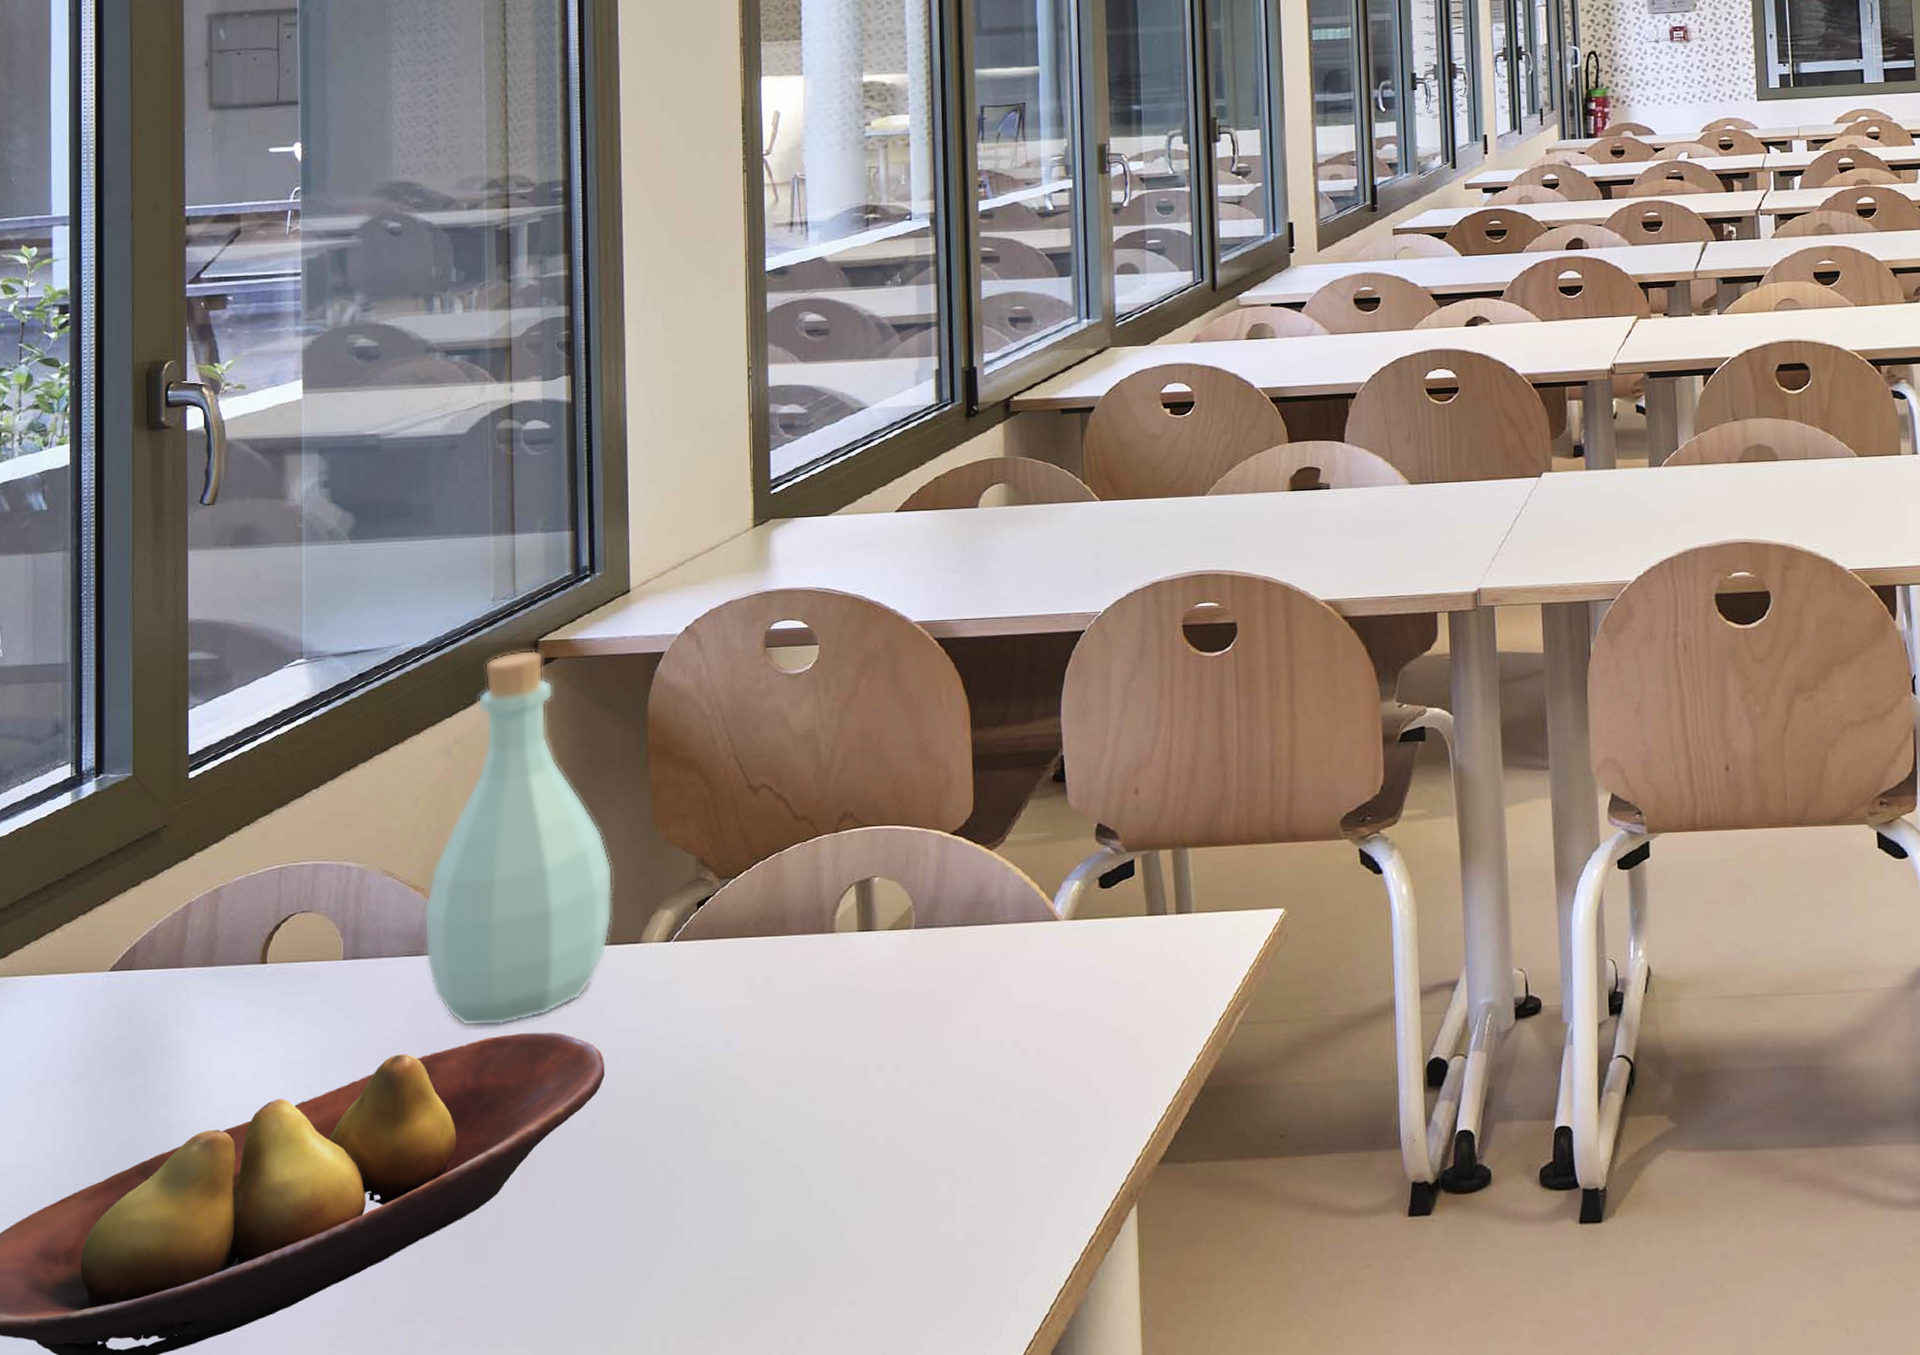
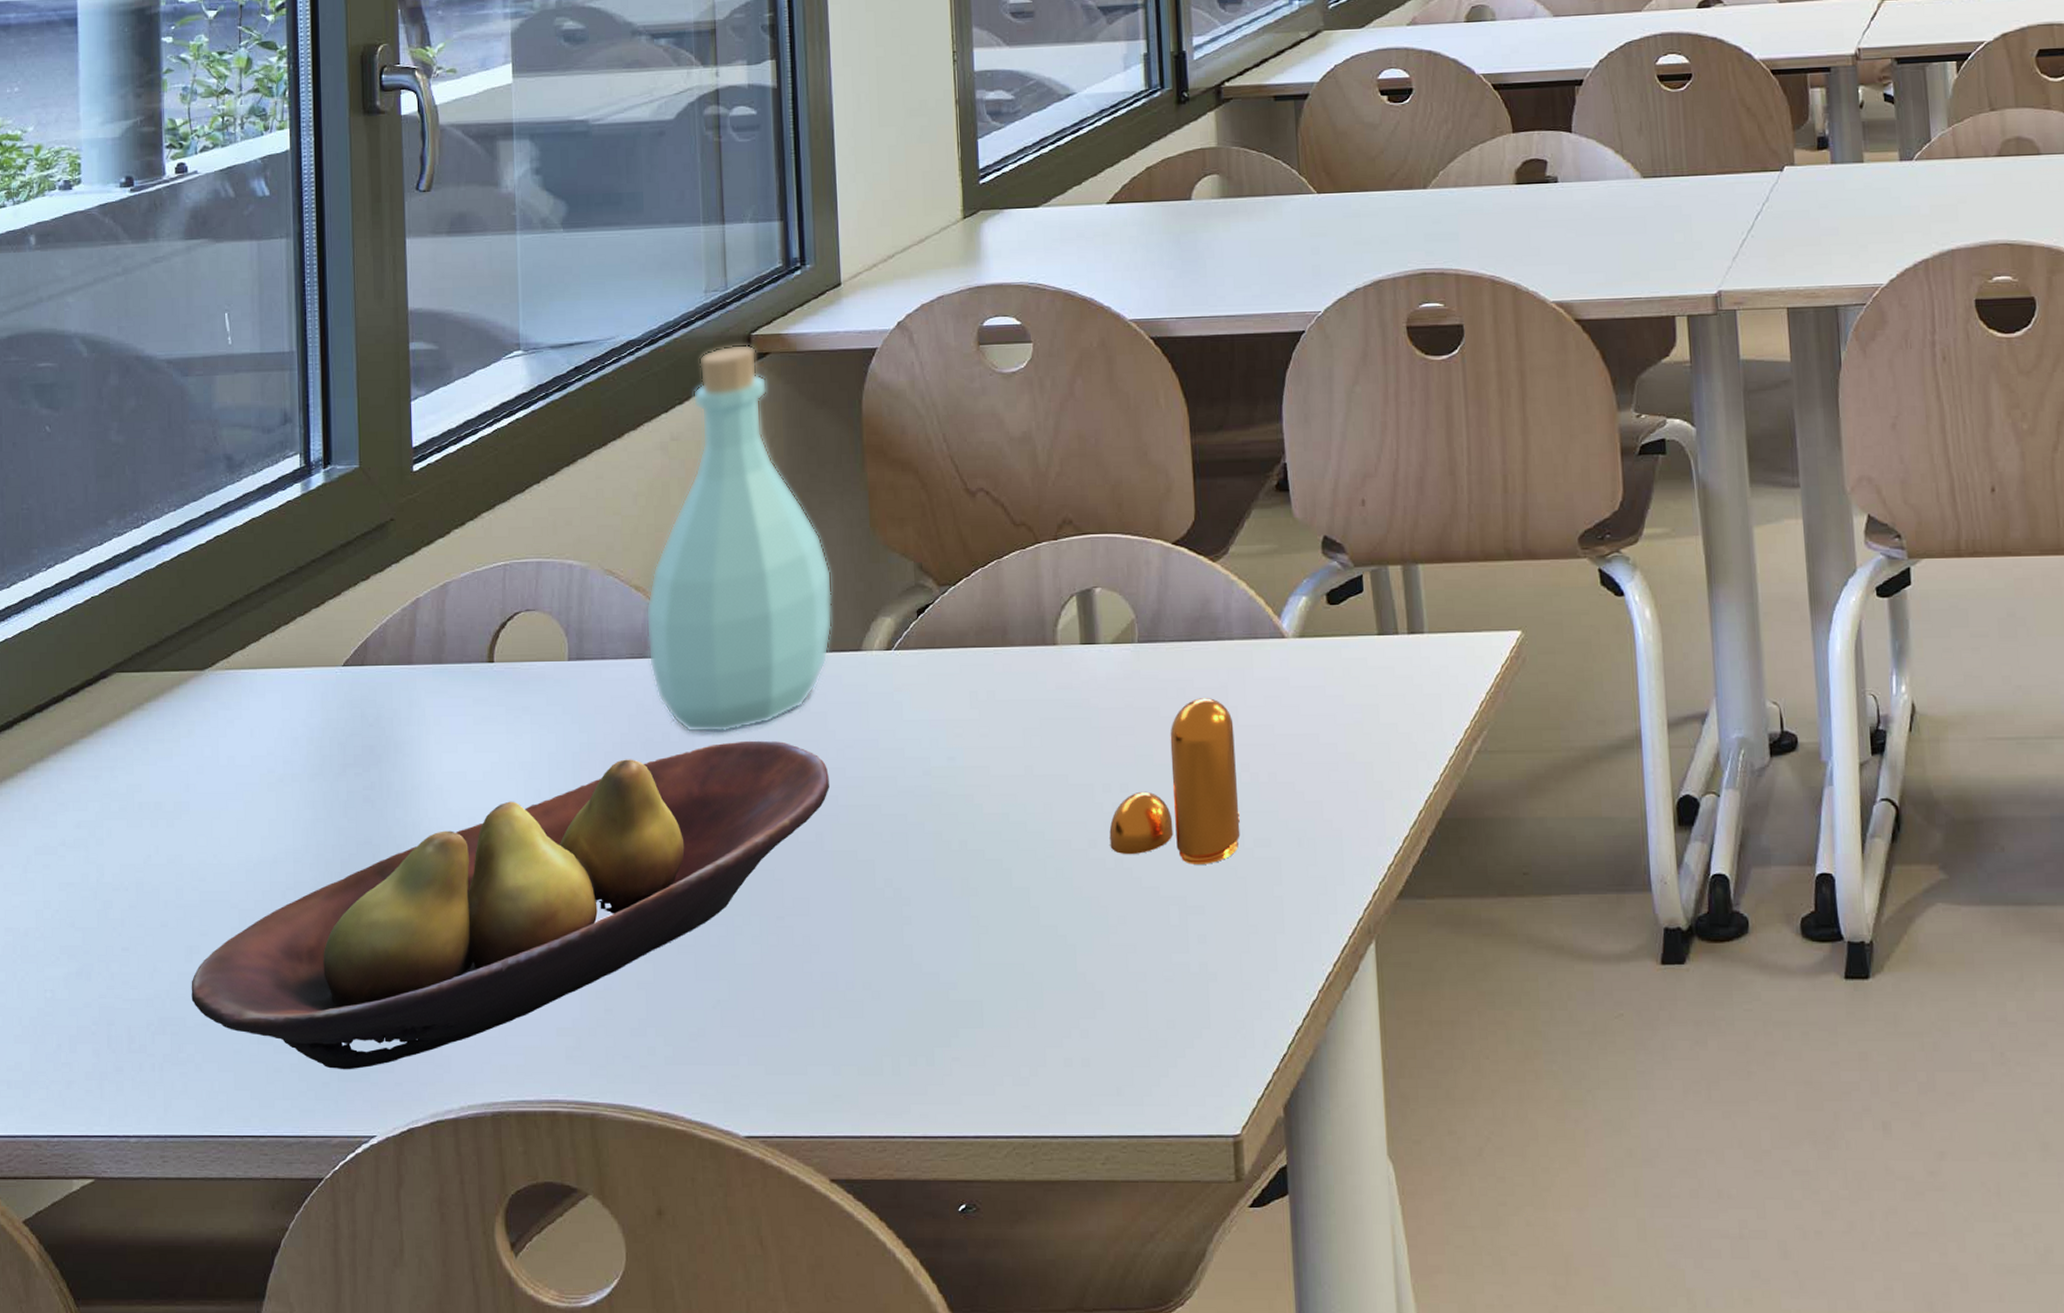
pepper shaker: none [881,979,1009,1138] -> present [1109,698,1240,864]

